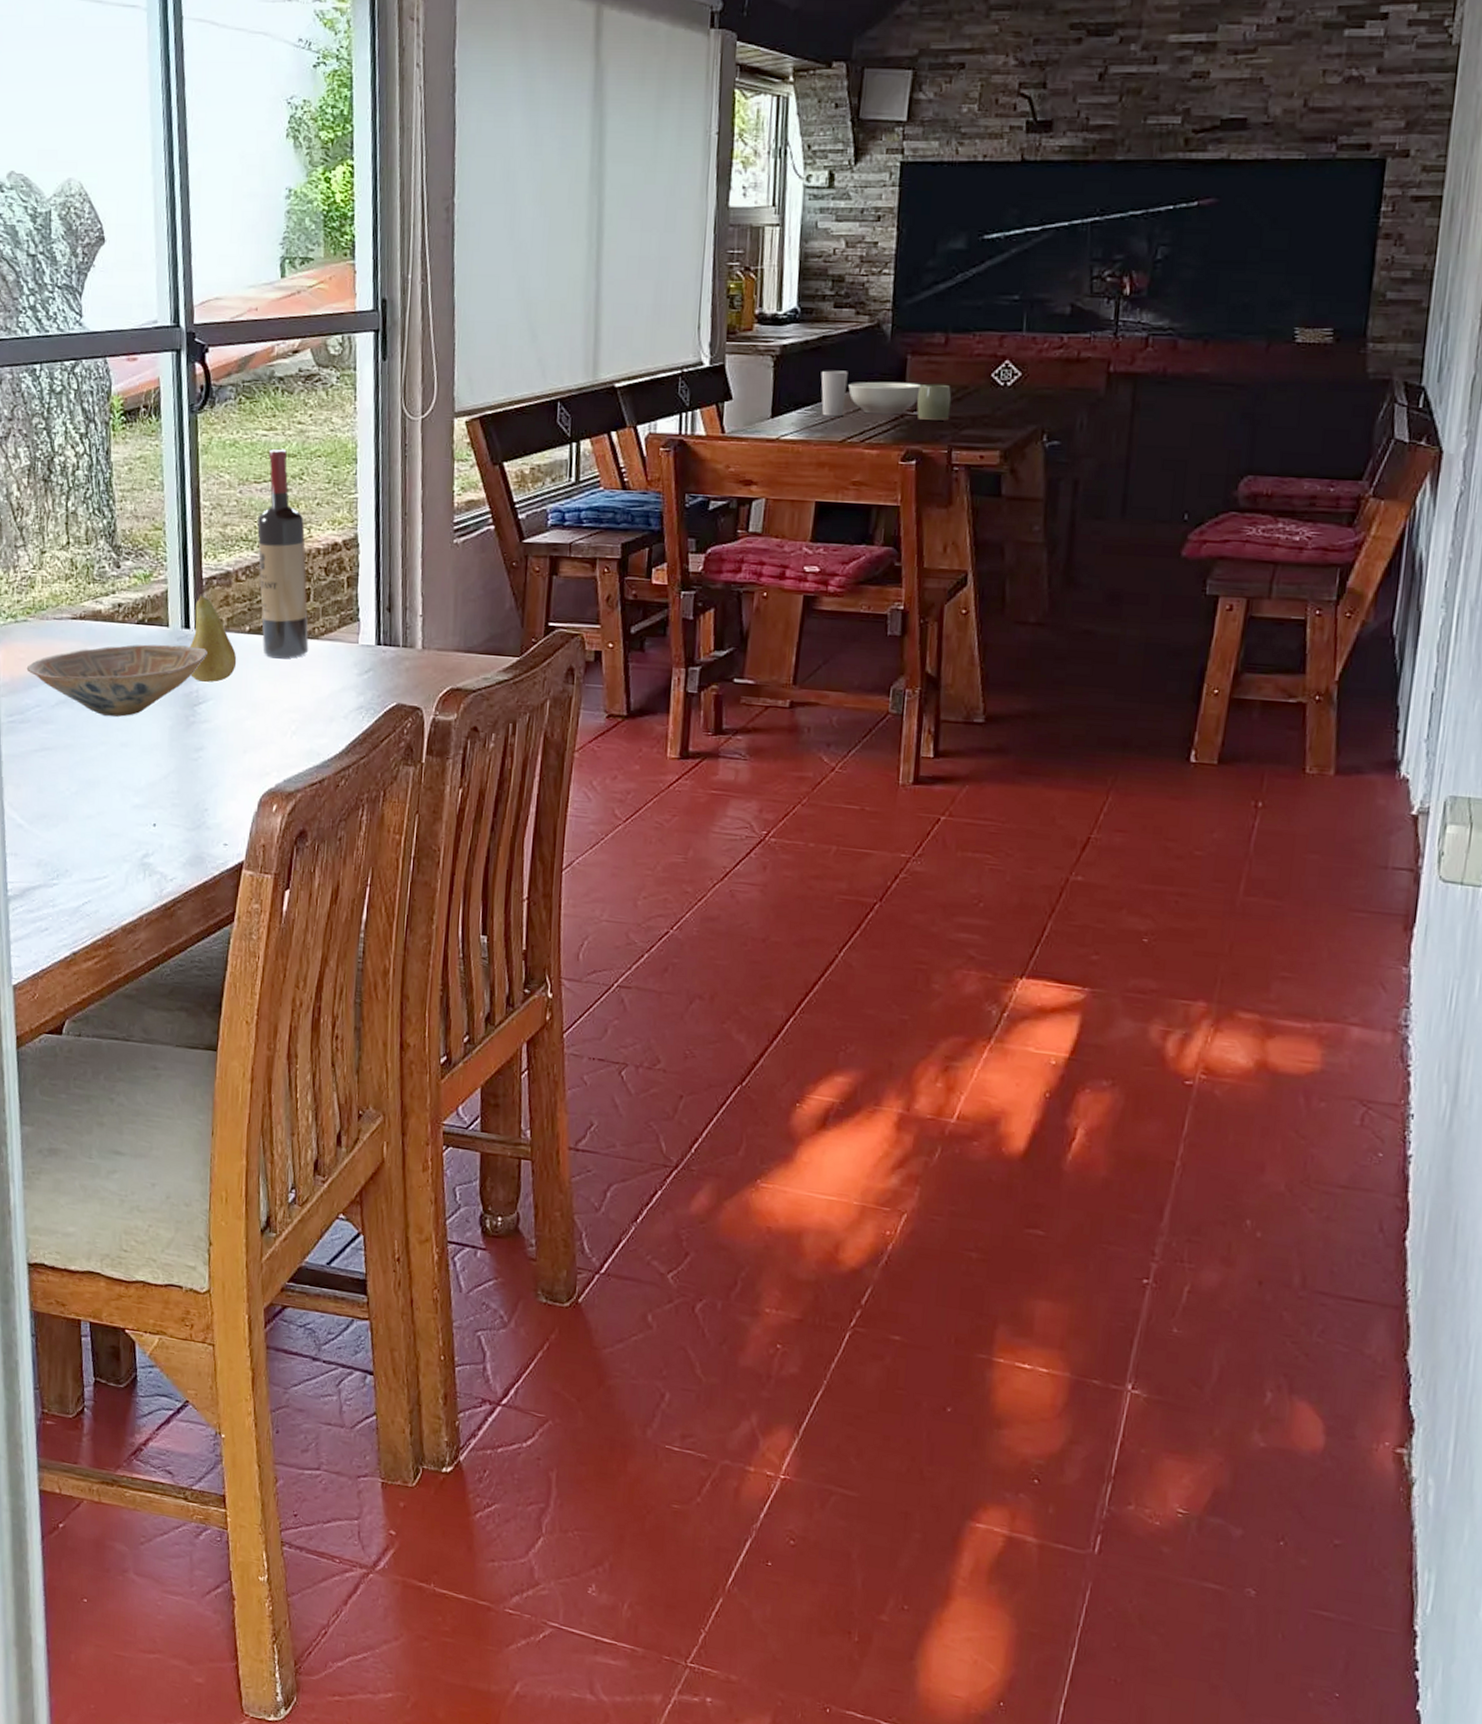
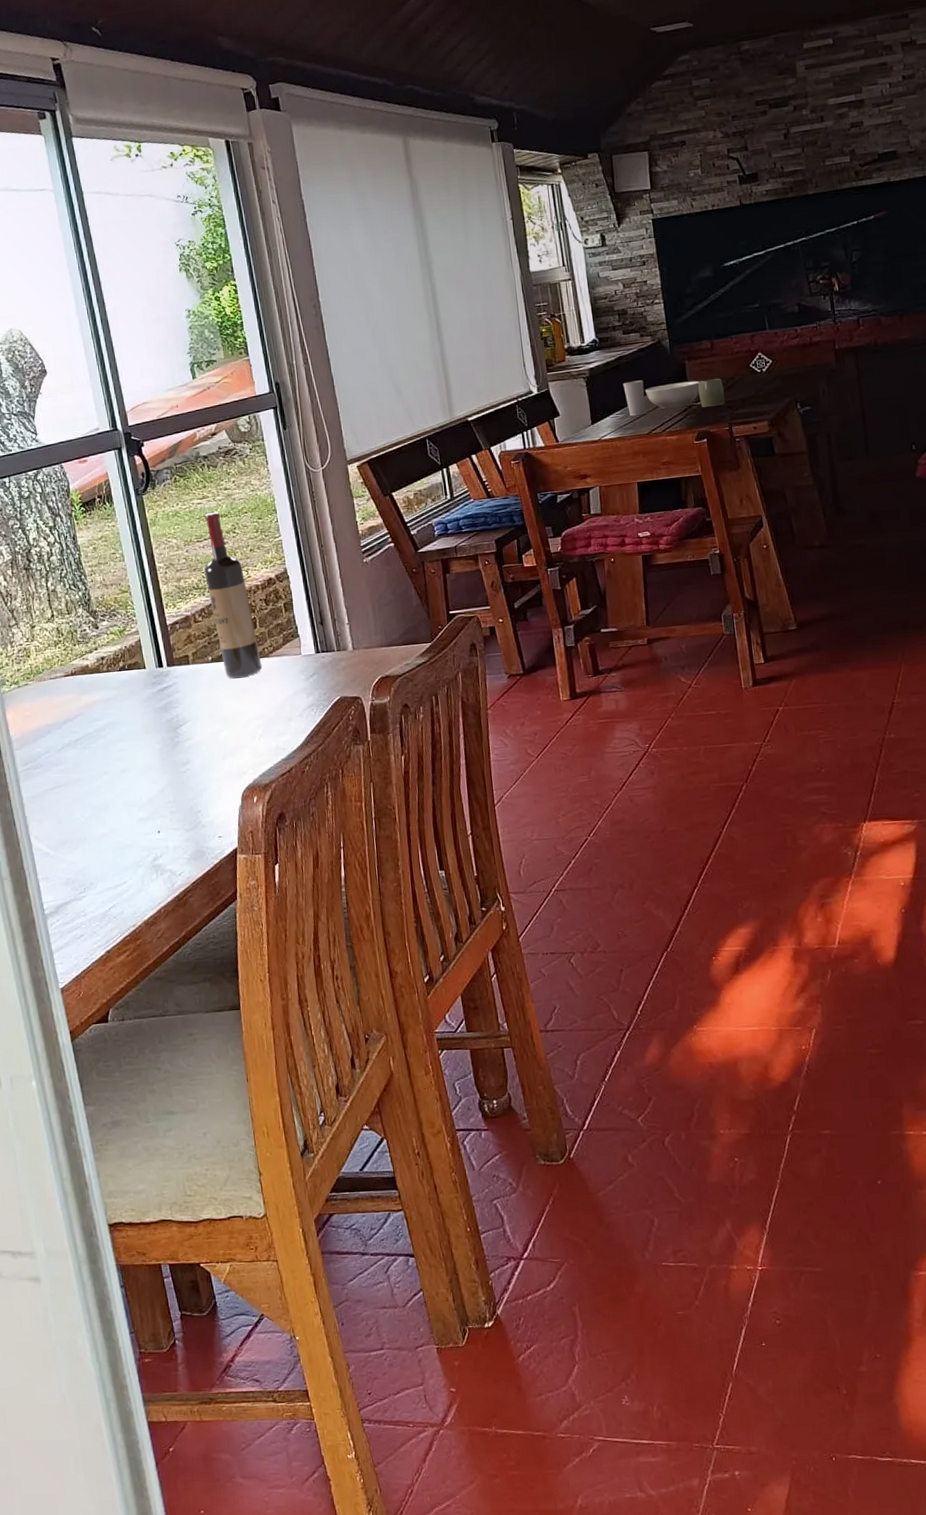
bowl: present [26,644,207,717] -> none [33,680,181,750]
fruit: present [189,594,237,683] -> none [165,637,206,709]

